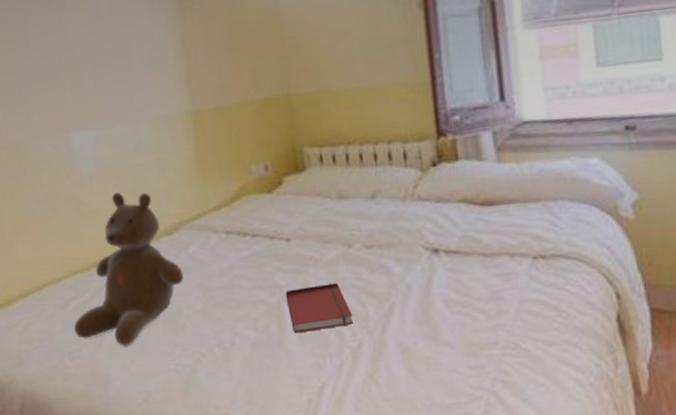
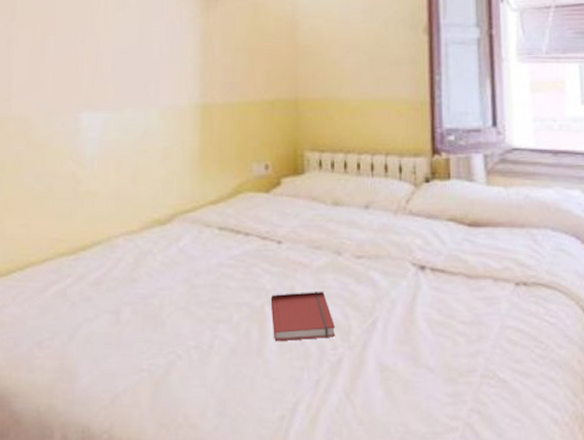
stuffed bear: present [73,192,184,346] -> none [49,177,171,339]

